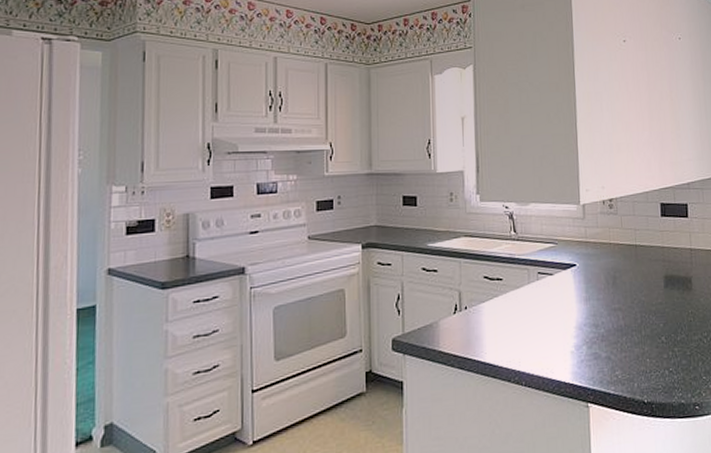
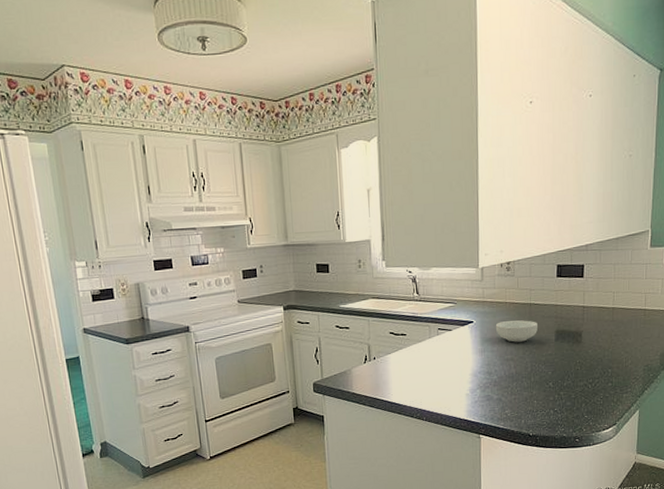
cereal bowl: none [600,263,645,289] -> present [495,320,537,342]

